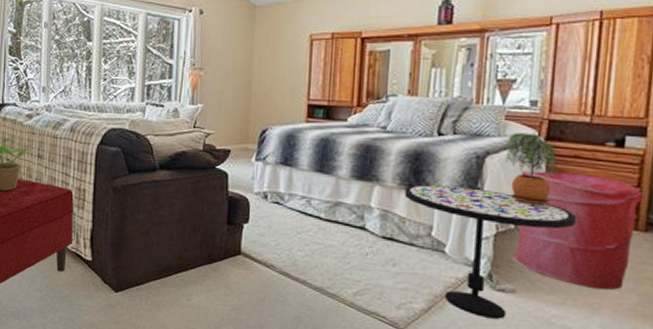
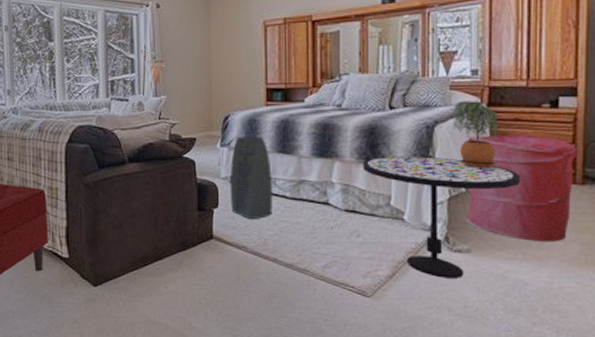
air purifier: none [261,152,308,238] -> present [229,136,272,219]

